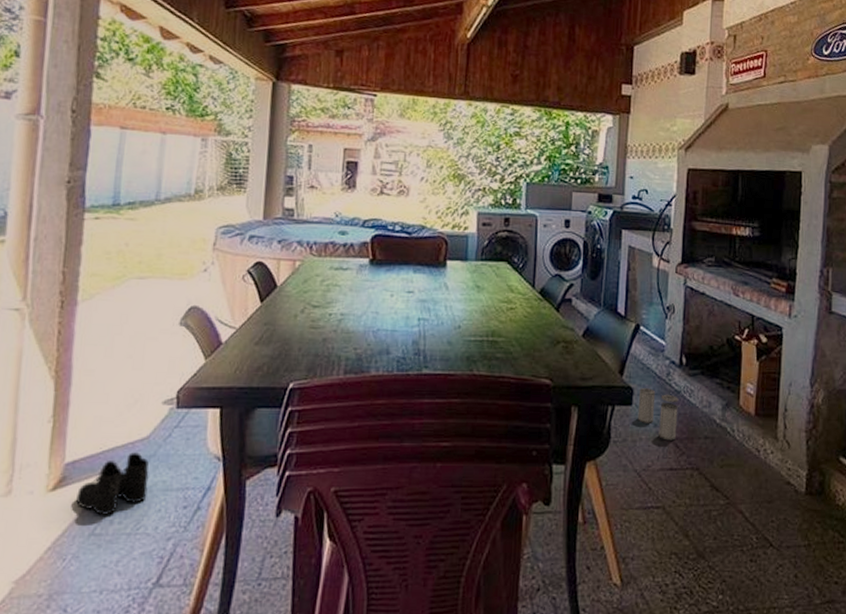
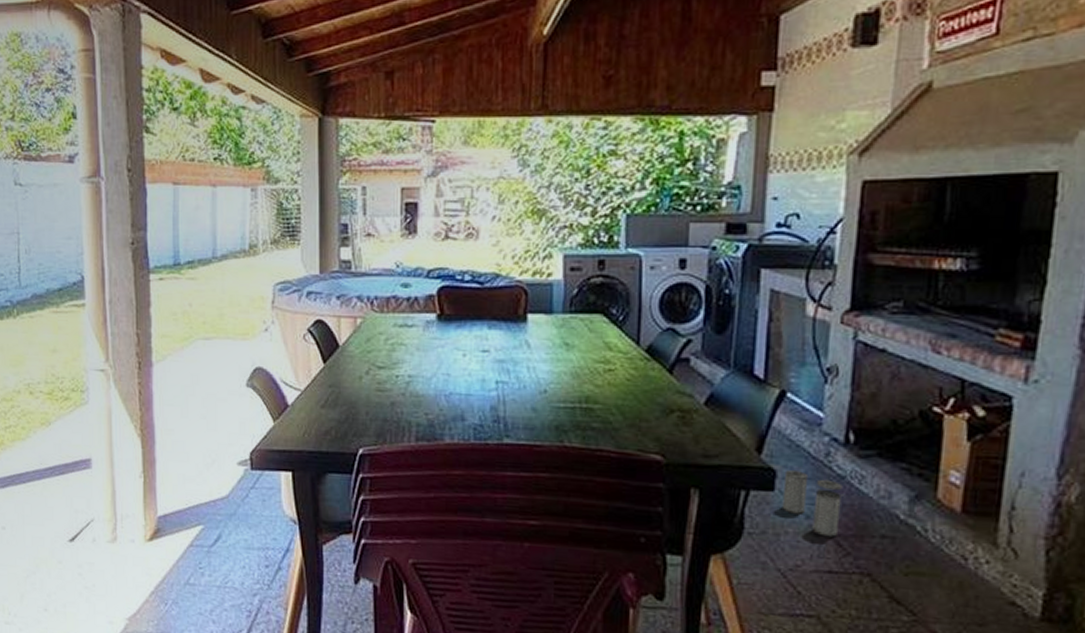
boots: present [76,452,149,515] -> none [171,510,232,567]

